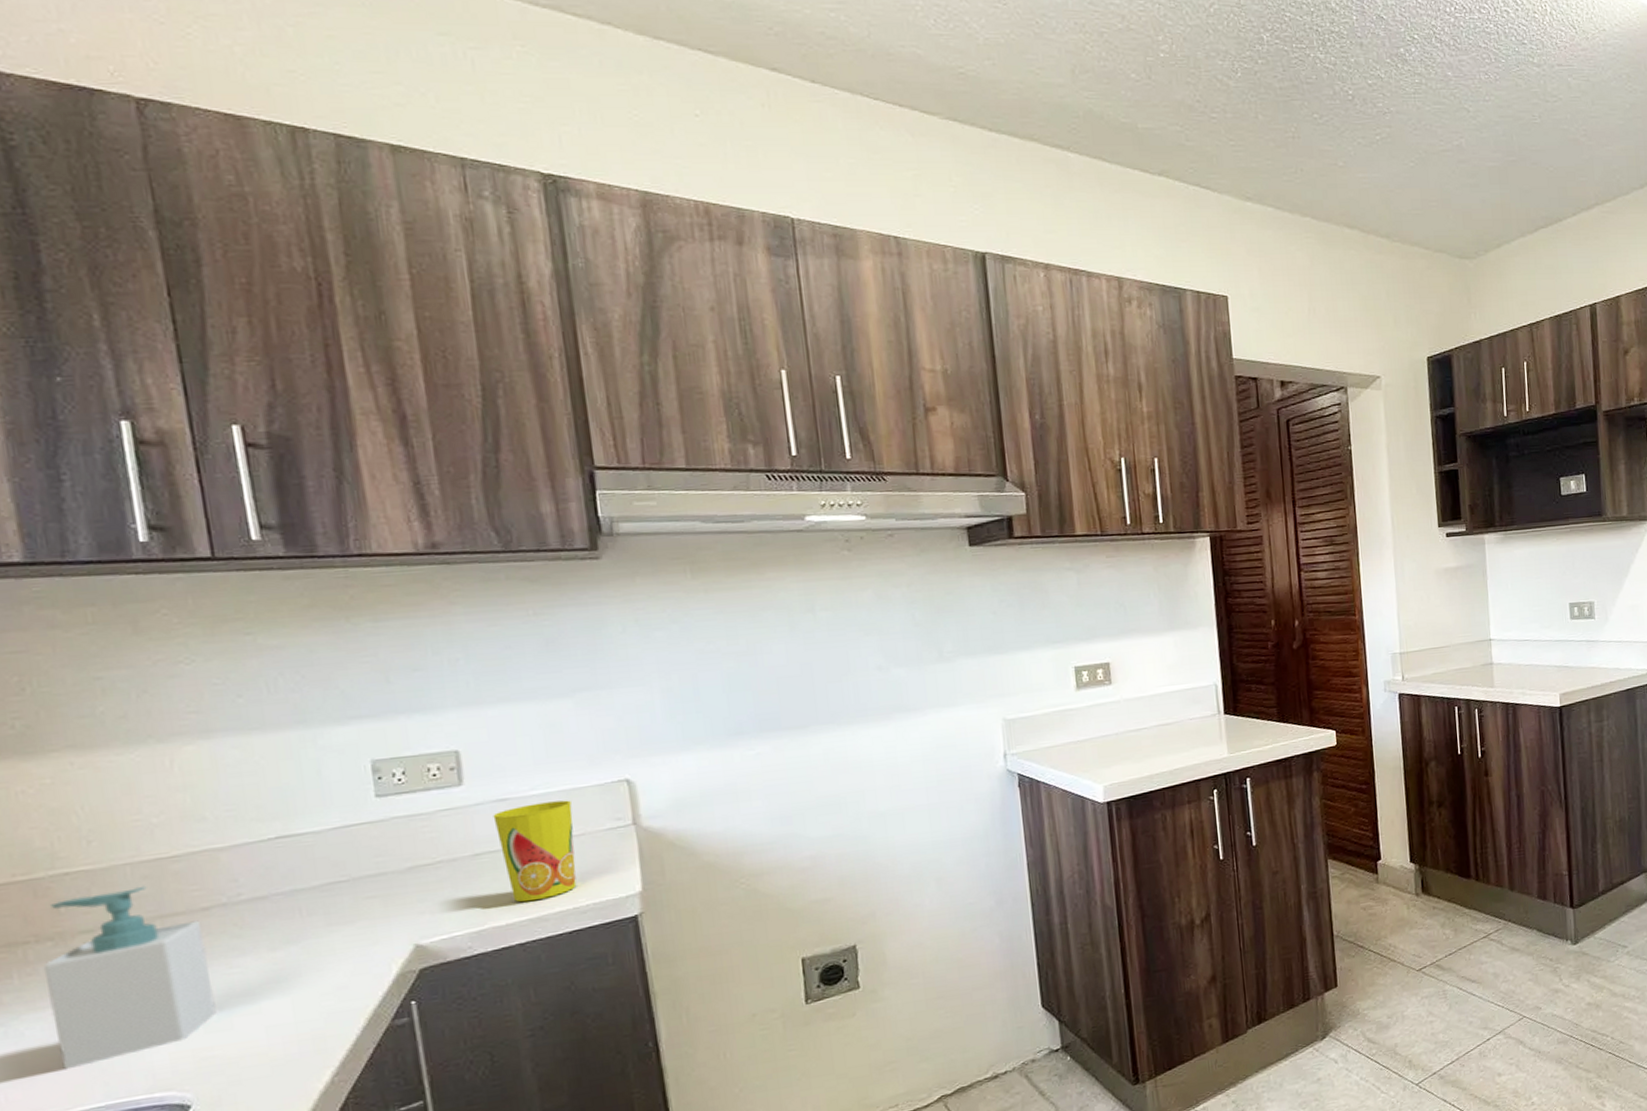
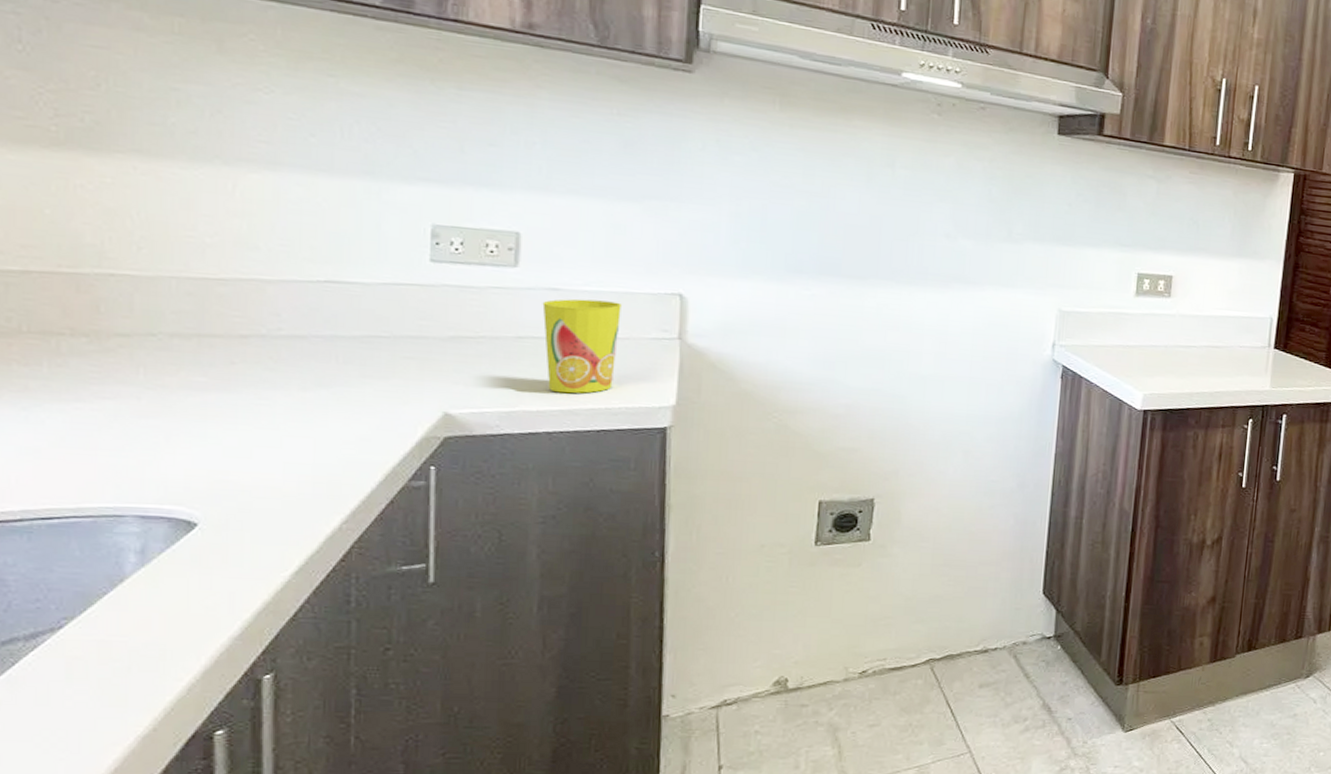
soap bottle: present [42,885,217,1070] -> none [74,299,239,466]

